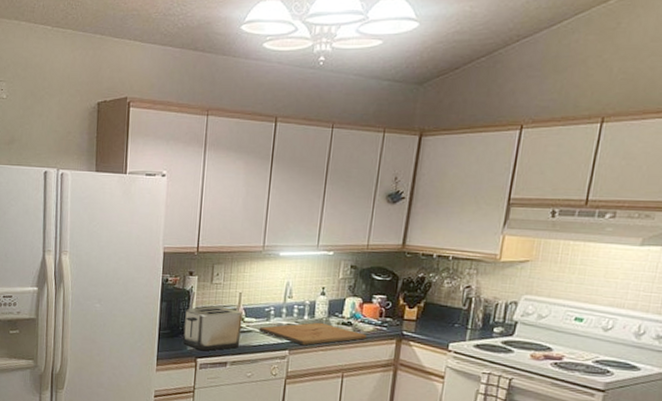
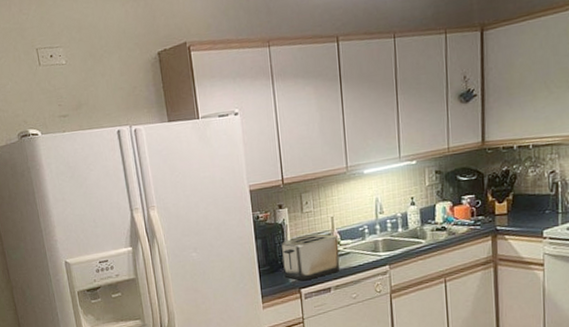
cutting board: present [258,322,367,346] -> none [356,232,463,258]

